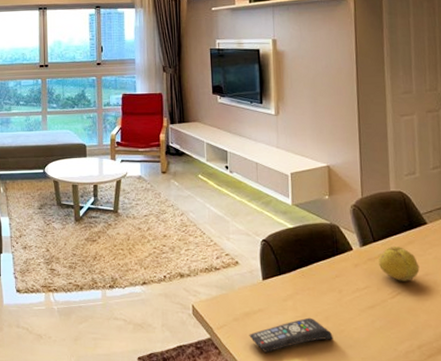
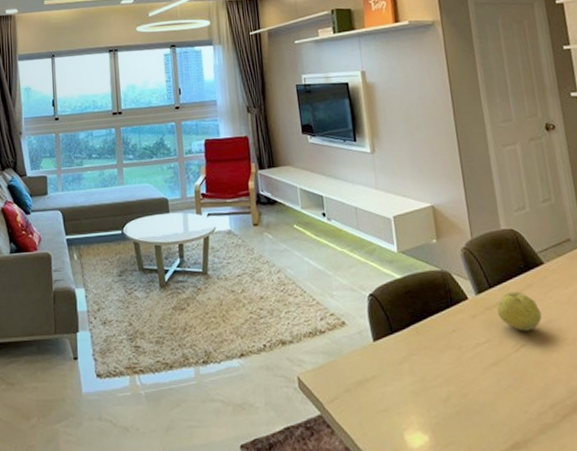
remote control: present [249,317,333,353] -> none [363,381,457,427]

